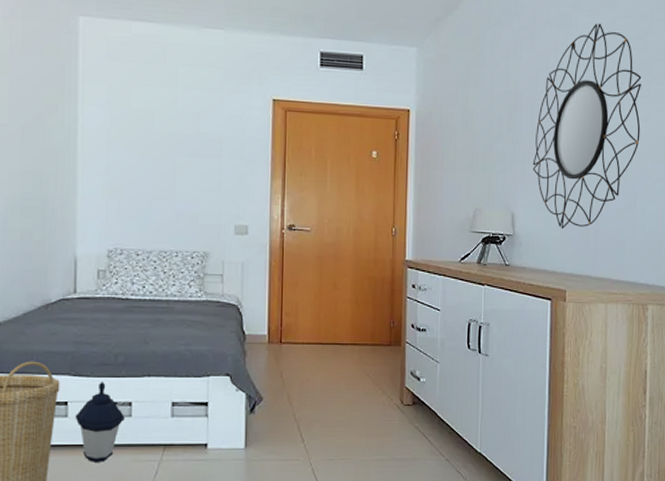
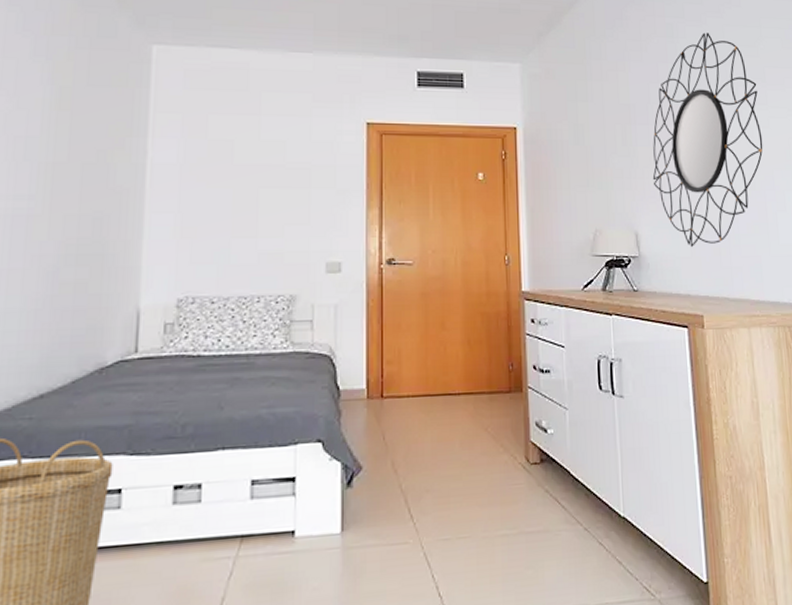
lantern: present [75,382,125,462] -> none [130,460,192,566]

